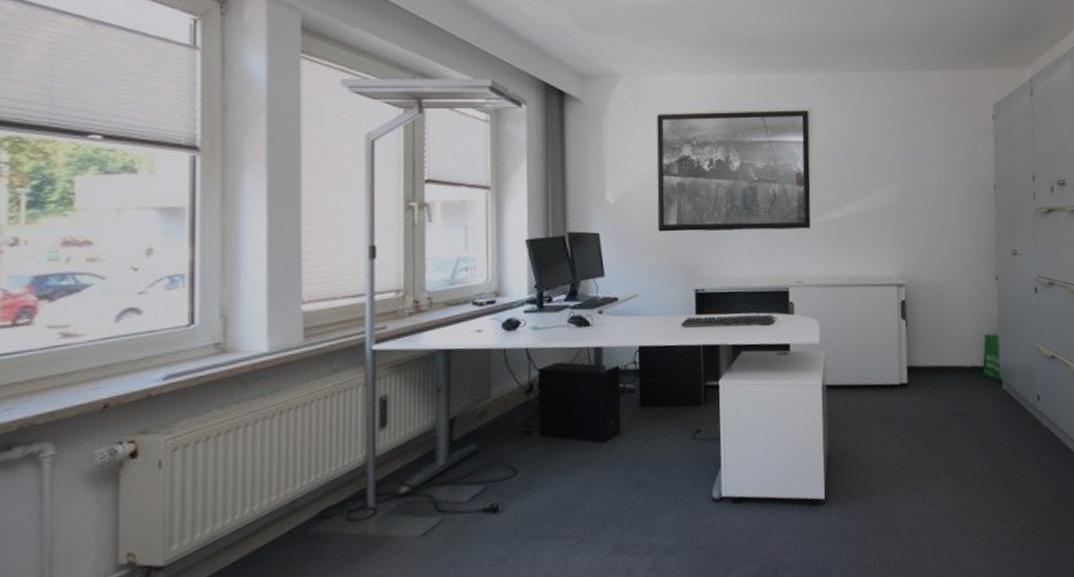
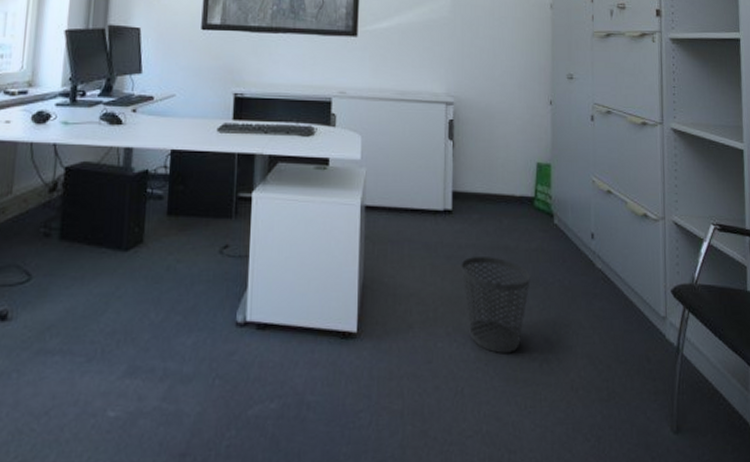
wastebasket: none [918,423,982,508] -> present [461,257,530,353]

